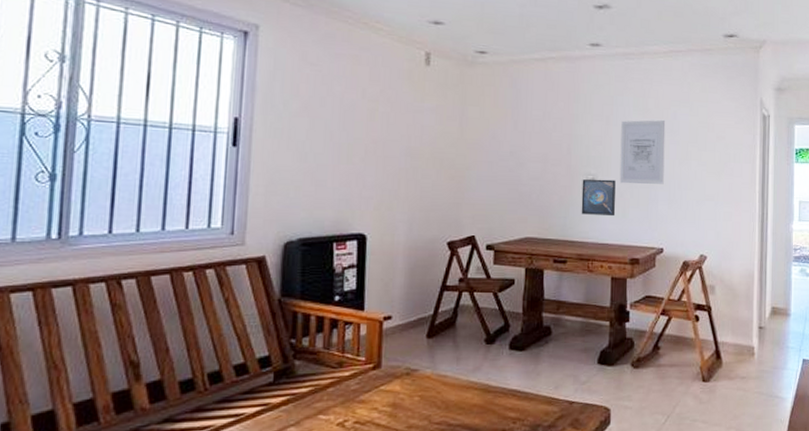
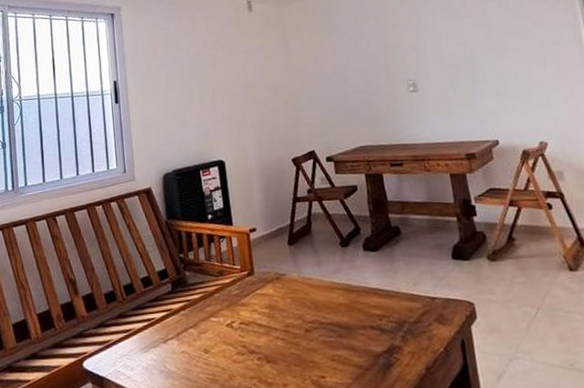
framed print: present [581,179,616,217] -> none [403,81,443,119]
wall art: present [619,120,666,184] -> none [431,18,486,84]

